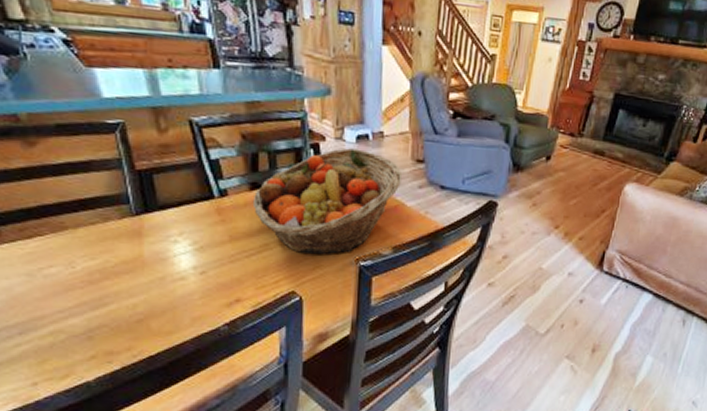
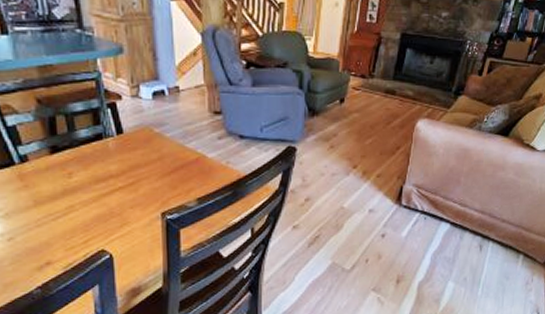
fruit basket: present [252,148,403,255] -> none [54,105,202,213]

